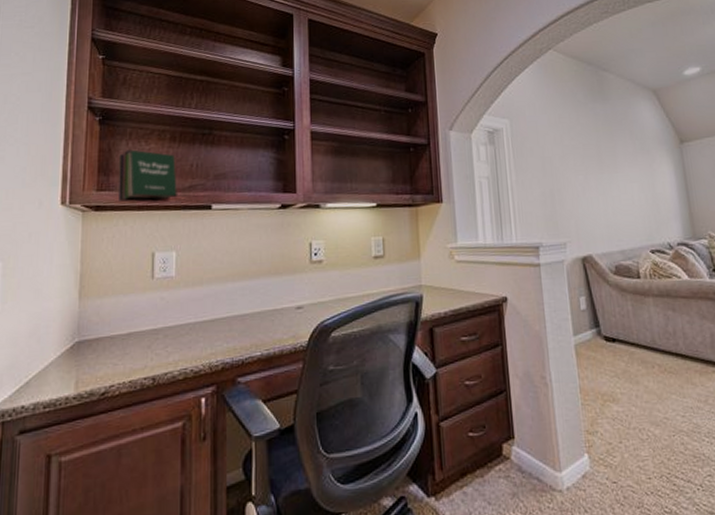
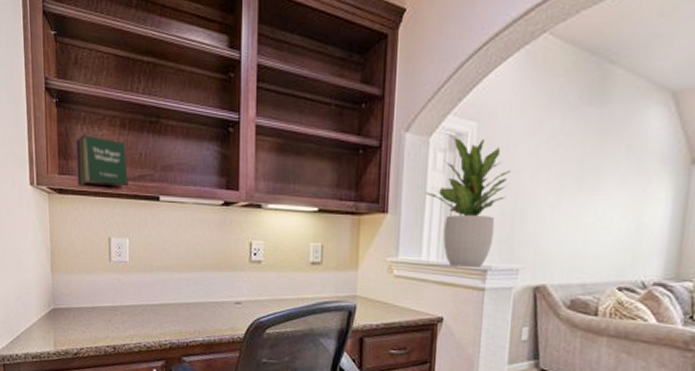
potted plant: none [474,133,544,247] -> present [425,138,511,267]

